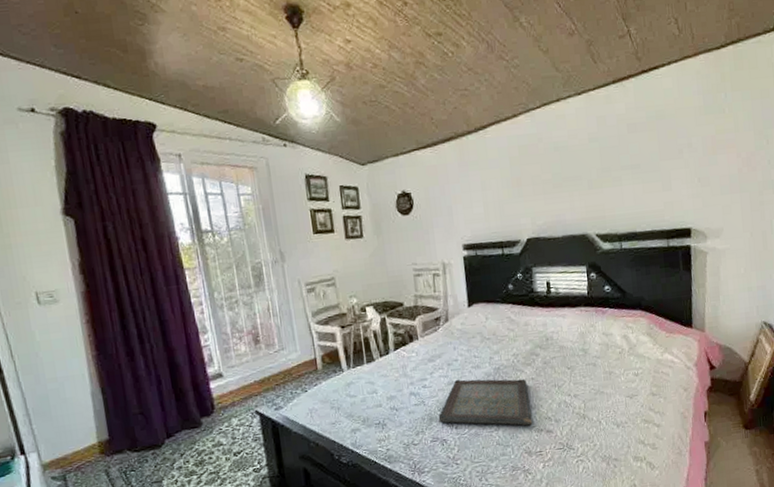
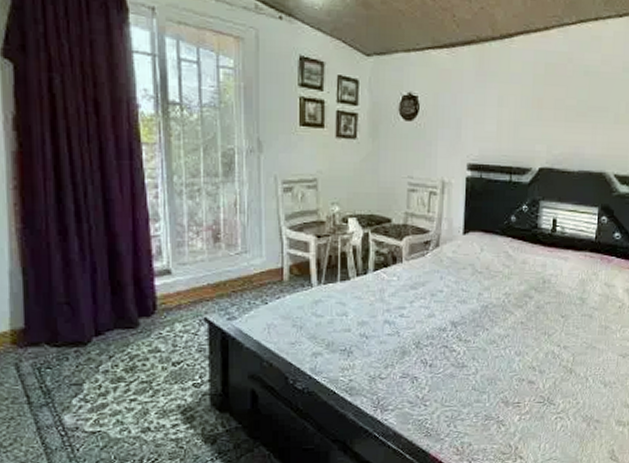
serving tray: present [438,378,533,426] -> none [412,312,516,373]

